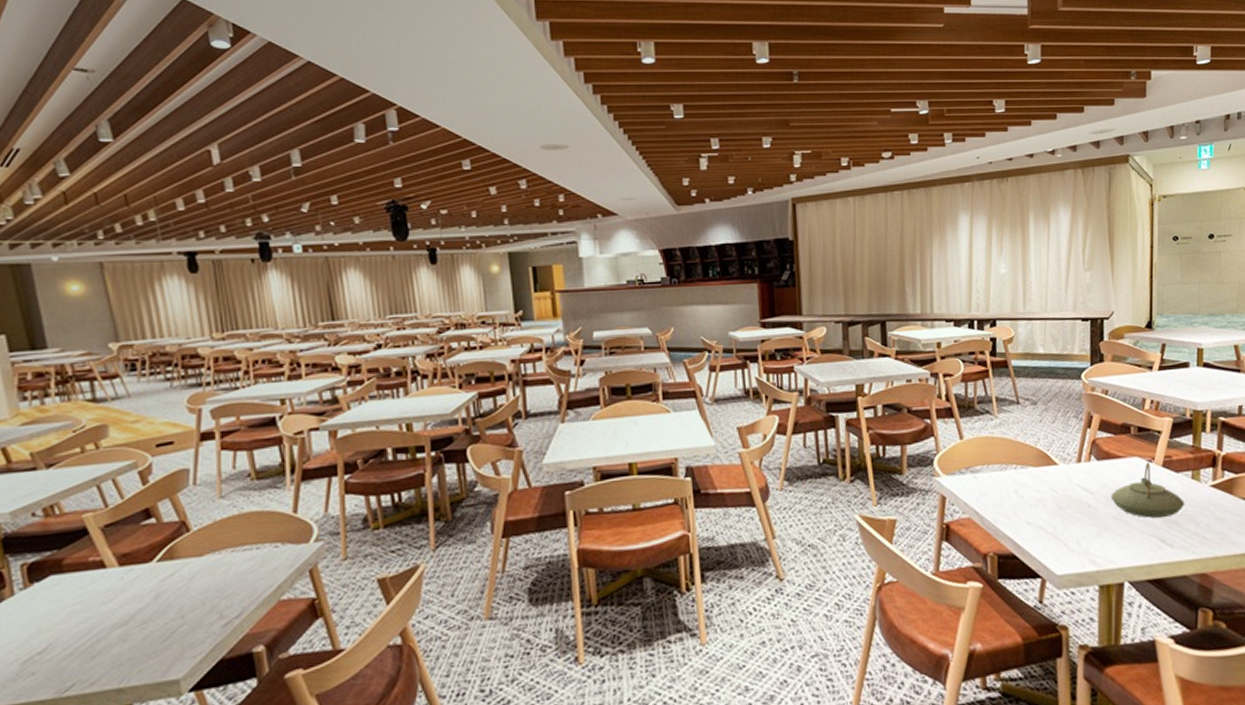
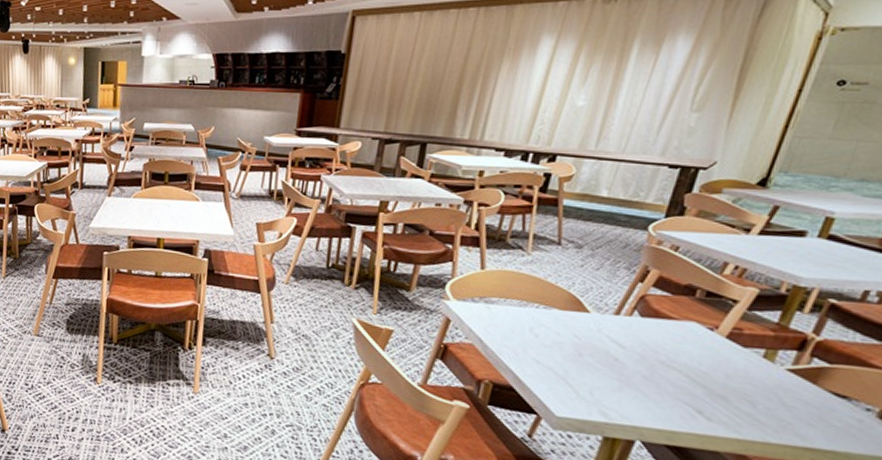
teapot: present [1111,461,1185,519] -> none [646,329,744,390]

